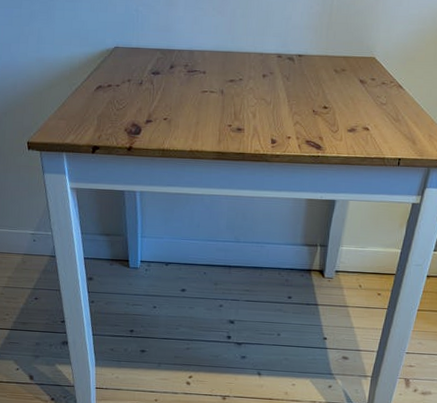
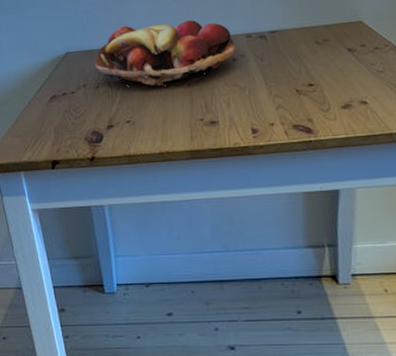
fruit basket: none [140,29,268,94] -> present [95,20,237,88]

